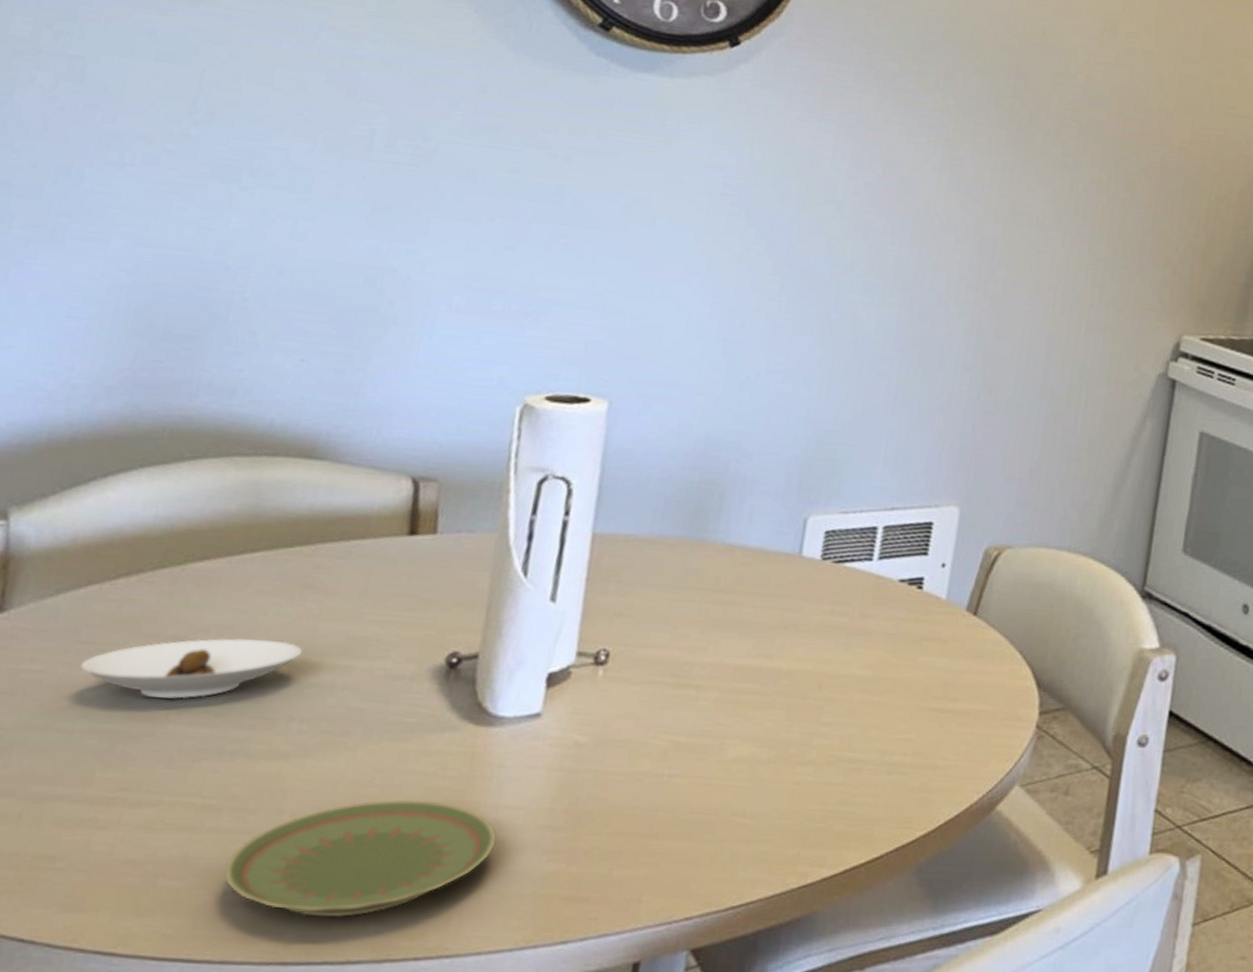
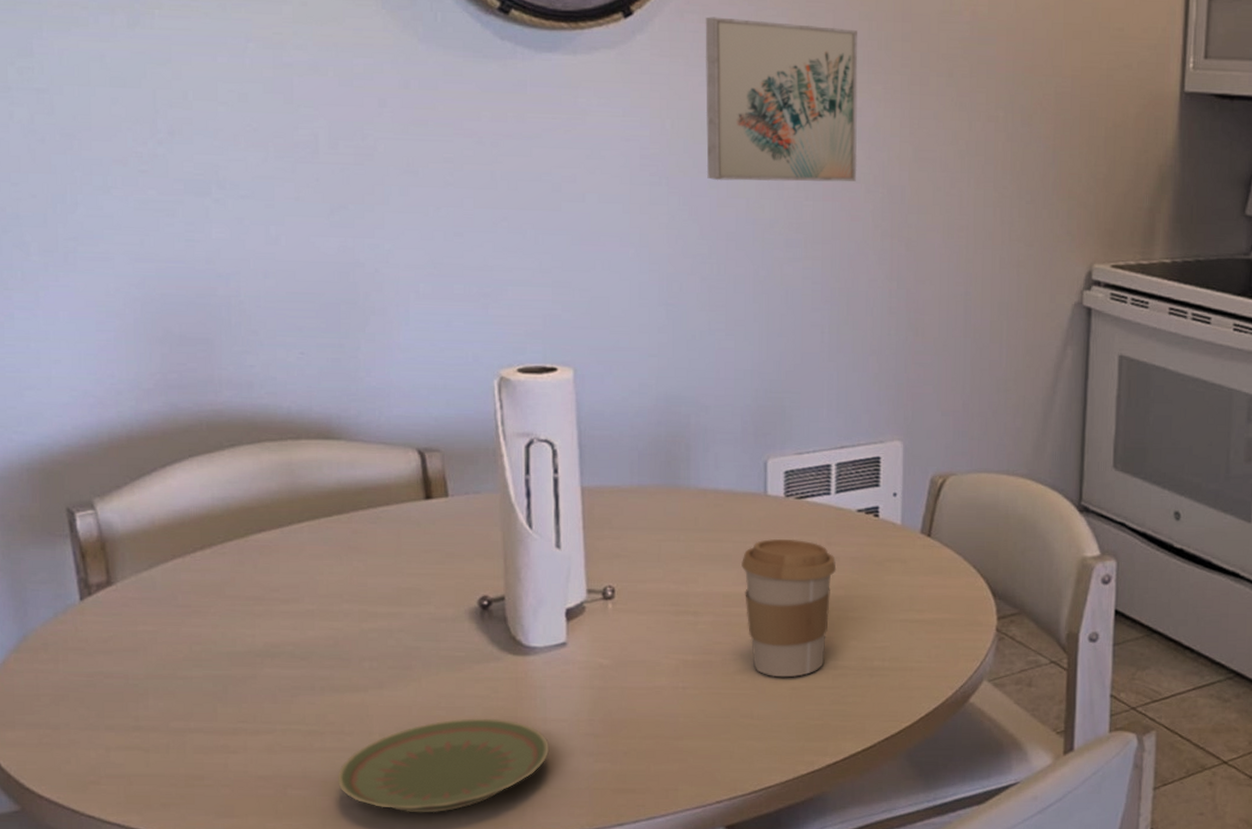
saucer: present [81,637,302,699] -> none [184,595,358,647]
coffee cup: none [755,606,868,770] -> present [741,539,837,678]
wall art: none [790,55,969,230] -> present [705,17,858,182]

